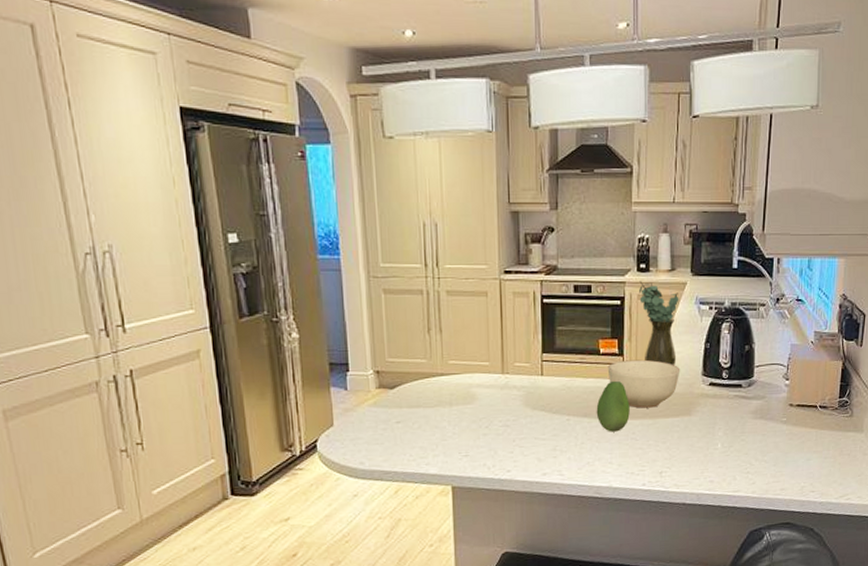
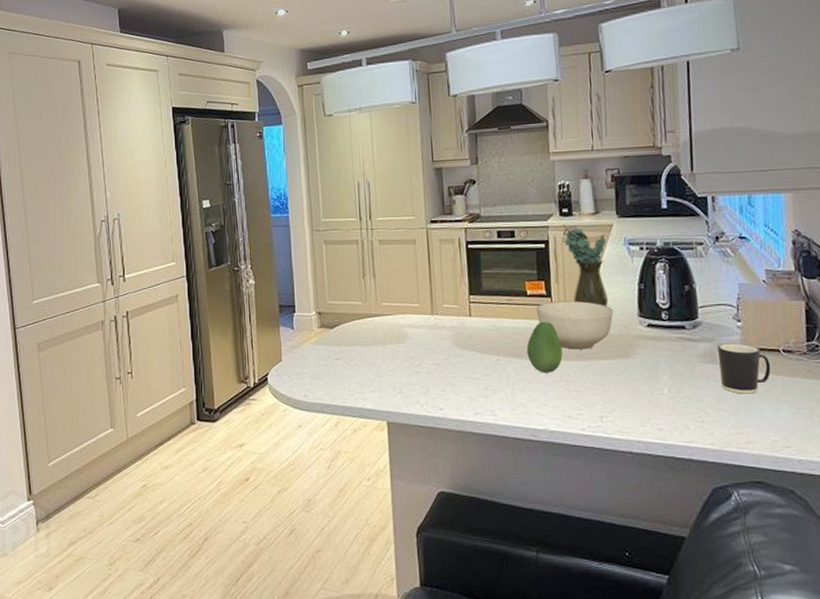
mug: none [766,400,809,447] -> present [716,343,772,394]

